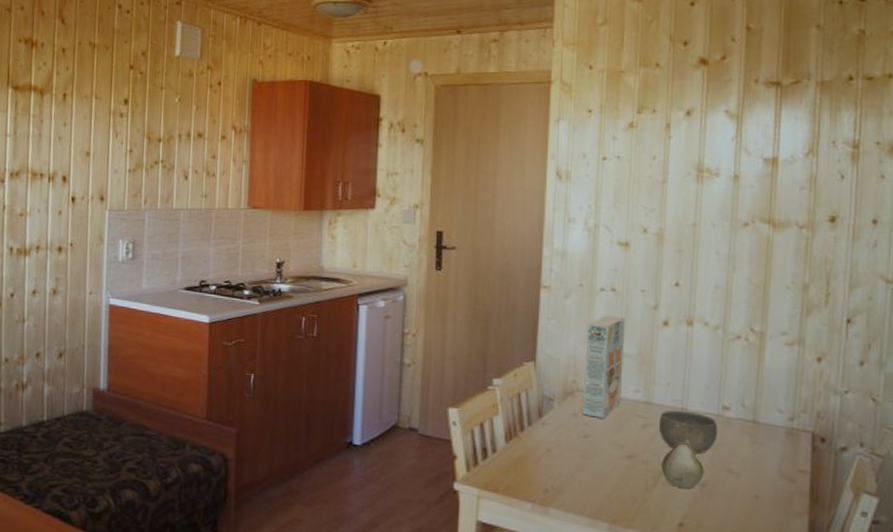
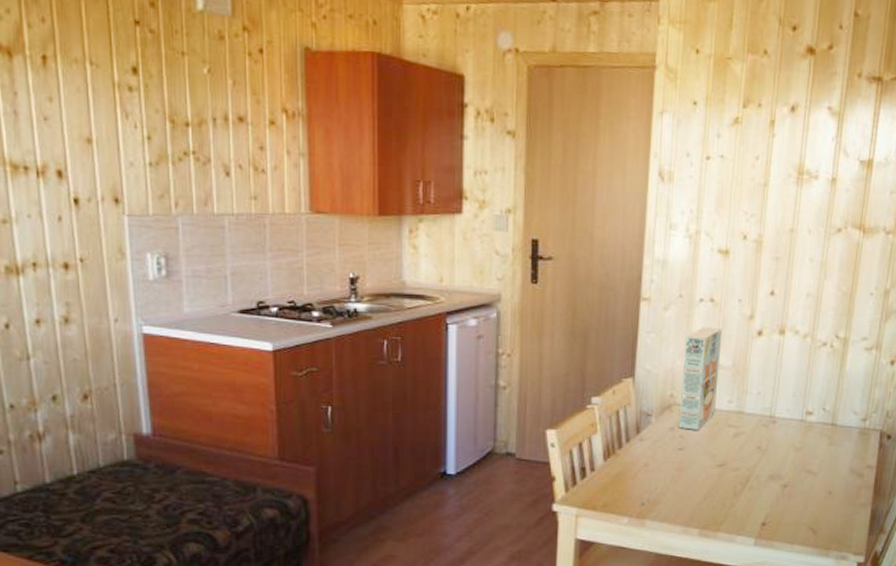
bowl: present [658,410,718,454] -> none [748,418,801,458]
fruit: present [662,440,704,490] -> none [749,445,787,491]

